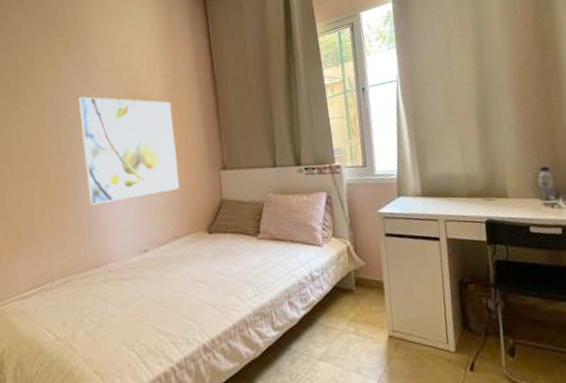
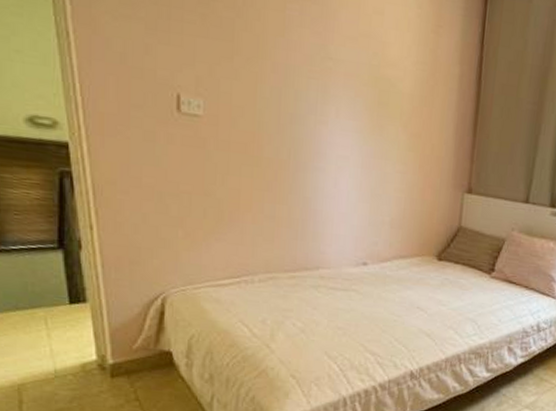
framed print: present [79,96,179,205] -> none [307,64,422,204]

